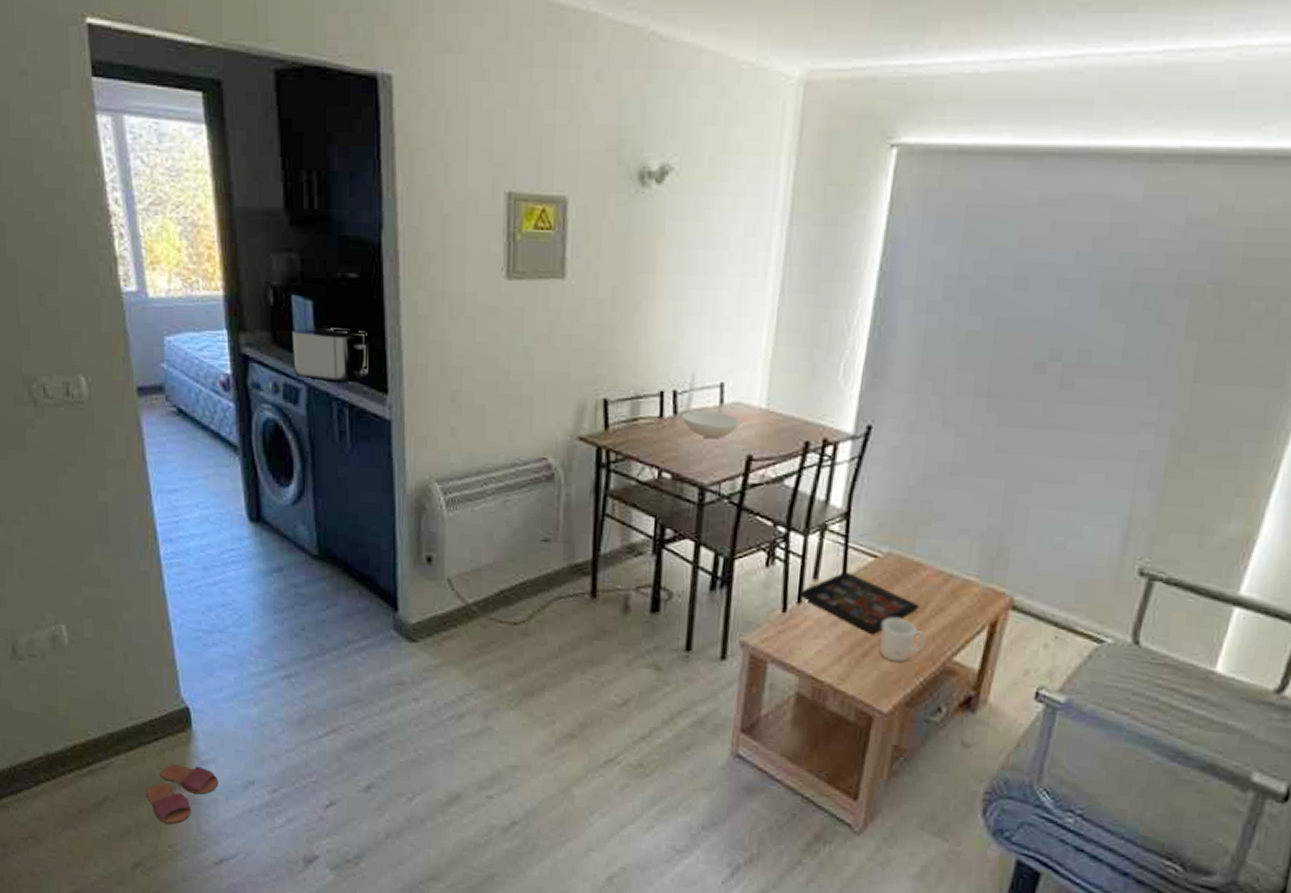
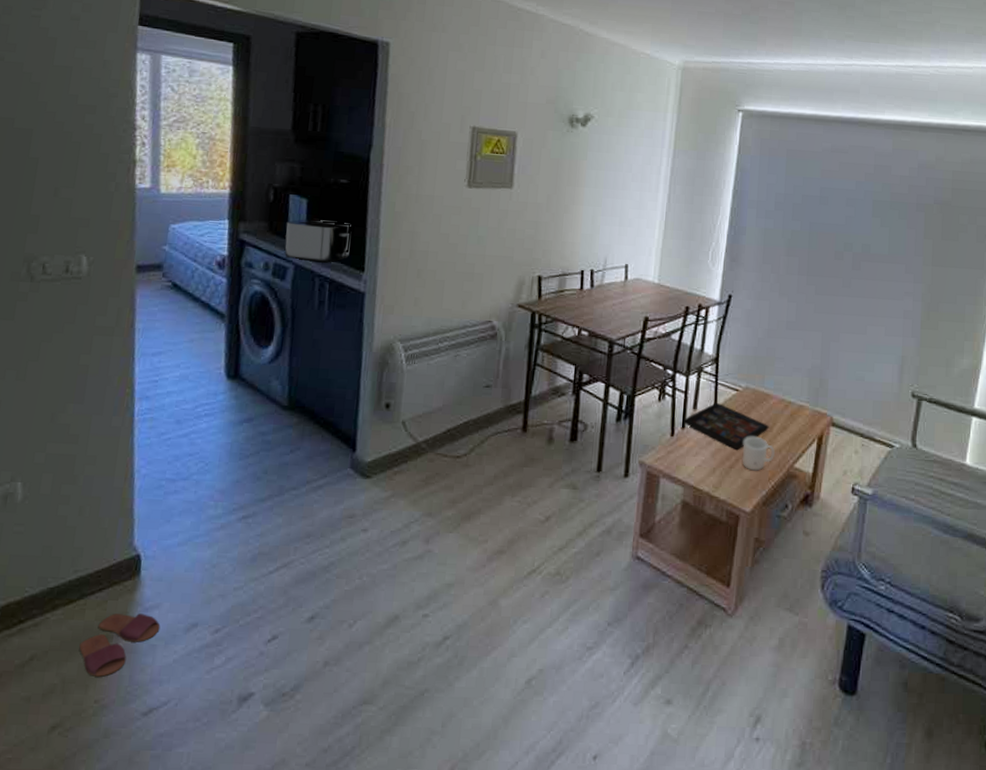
bowl: present [681,411,741,438] -> none [596,284,640,305]

